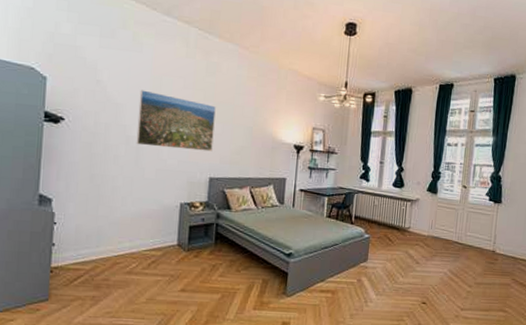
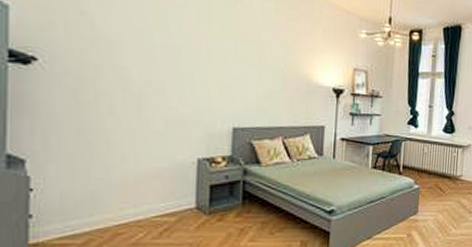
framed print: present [136,90,216,152] -> none [137,23,238,97]

